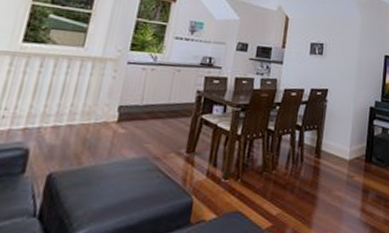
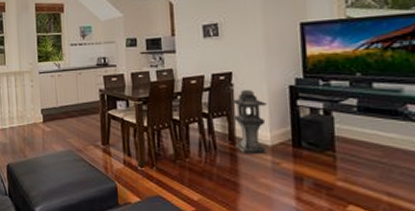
lantern: none [320,107,352,167] -> present [231,90,268,153]

